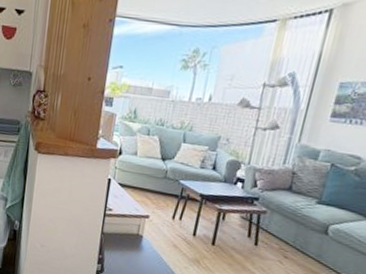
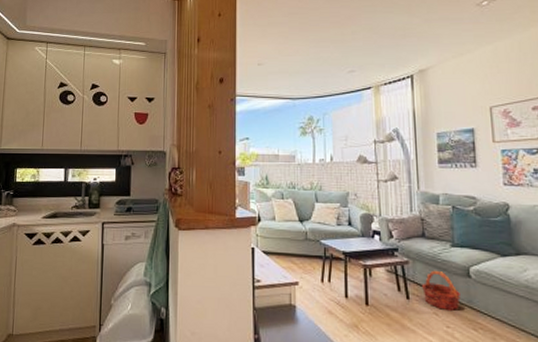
basket: none [272,222,312,262] -> present [422,270,460,310]

